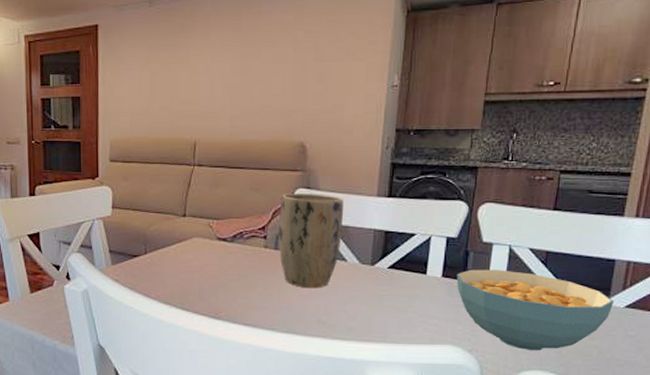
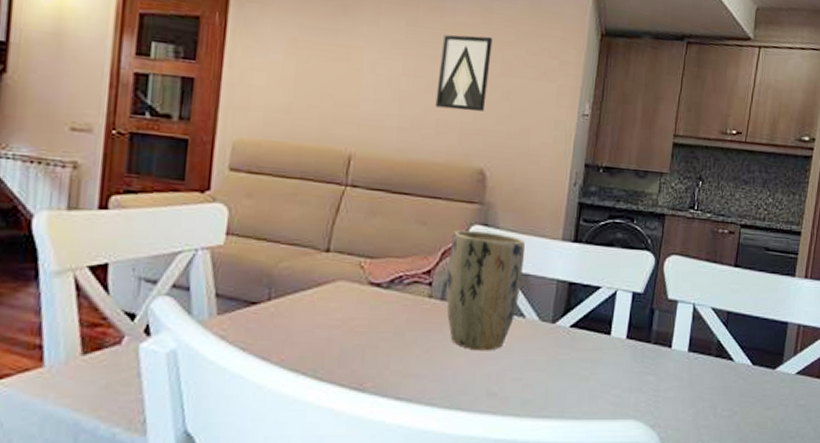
wall art: none [260,30,305,96] -> present [435,34,493,112]
cereal bowl: present [456,269,614,351] -> none [641,330,786,425]

